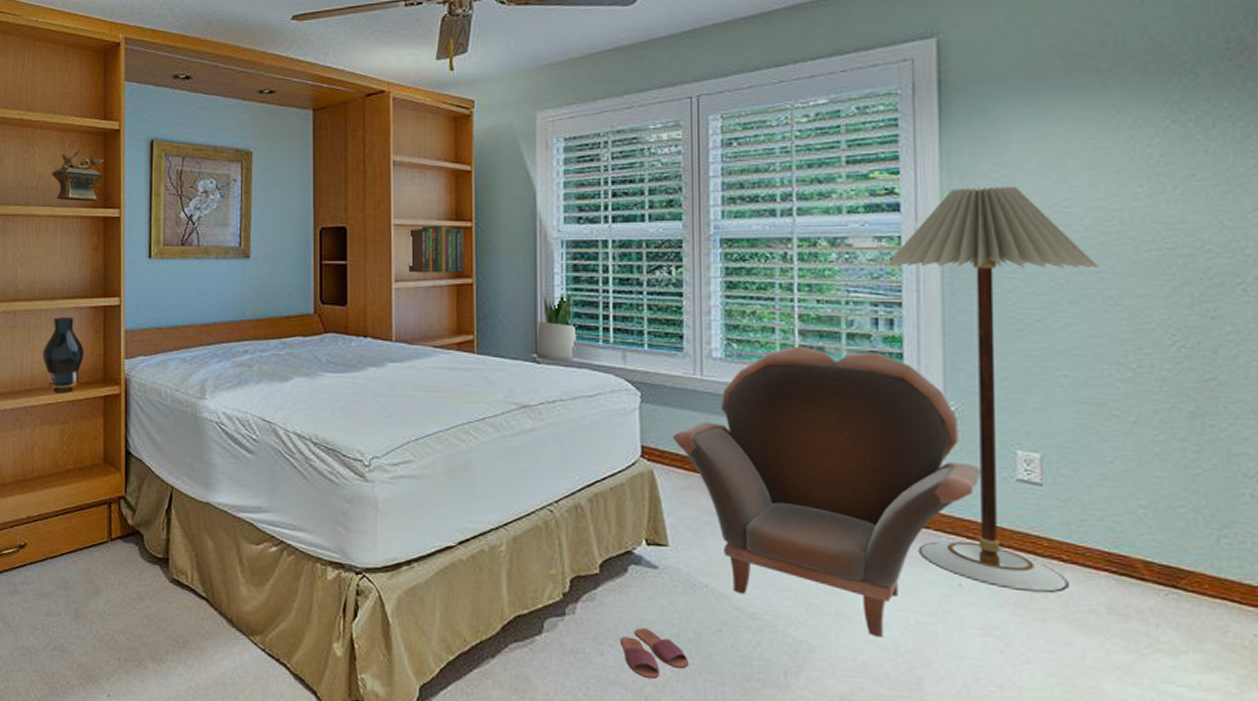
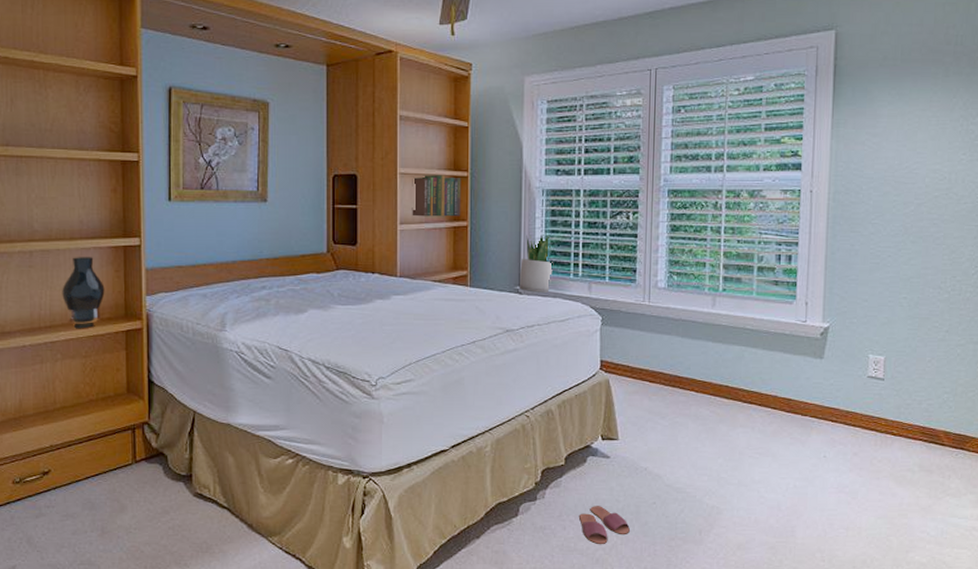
decorative box: present [52,148,105,201] -> none [67,93,122,145]
armchair: present [672,346,980,637] -> none [624,277,844,499]
floor lamp: present [886,187,1099,594] -> none [789,152,933,459]

